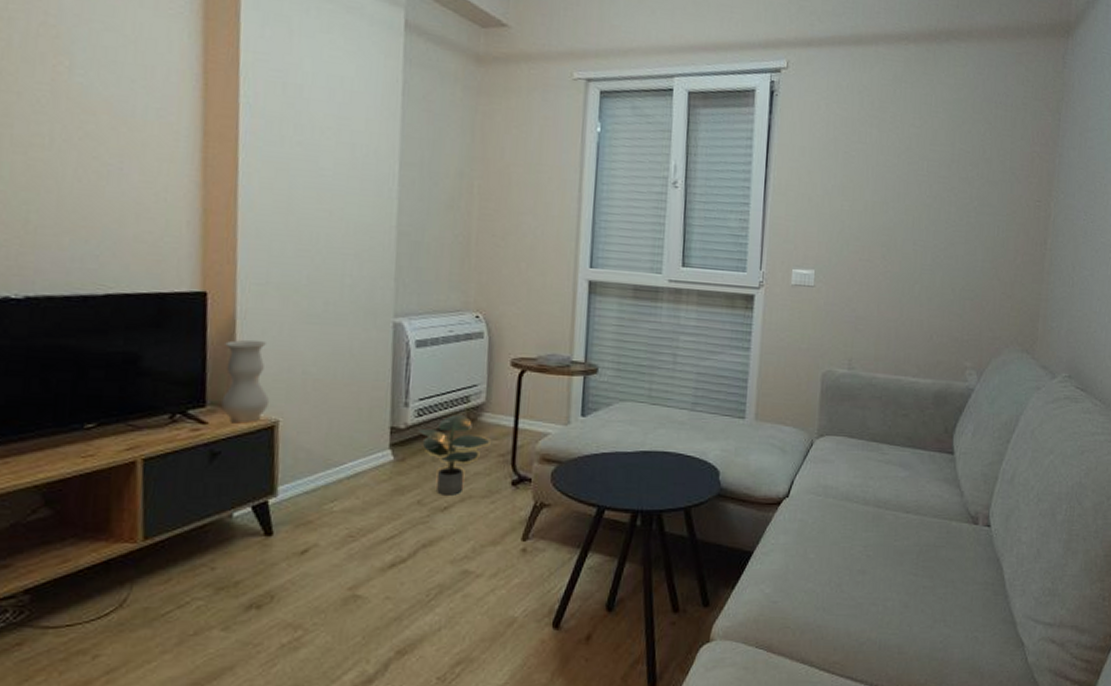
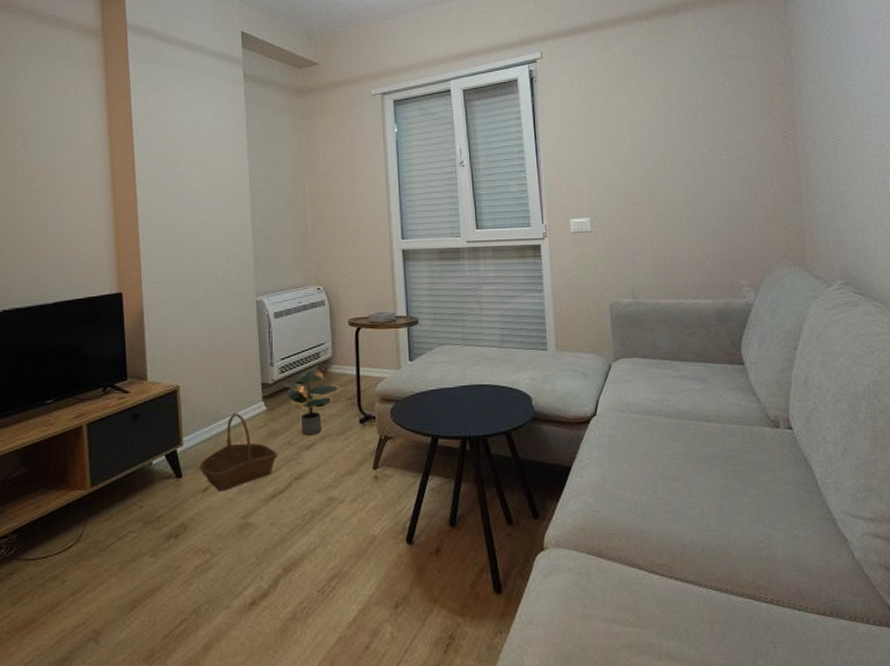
vase: present [221,339,270,424] -> none [137,325,172,391]
basket: none [296,461,404,556] -> present [198,413,279,492]

